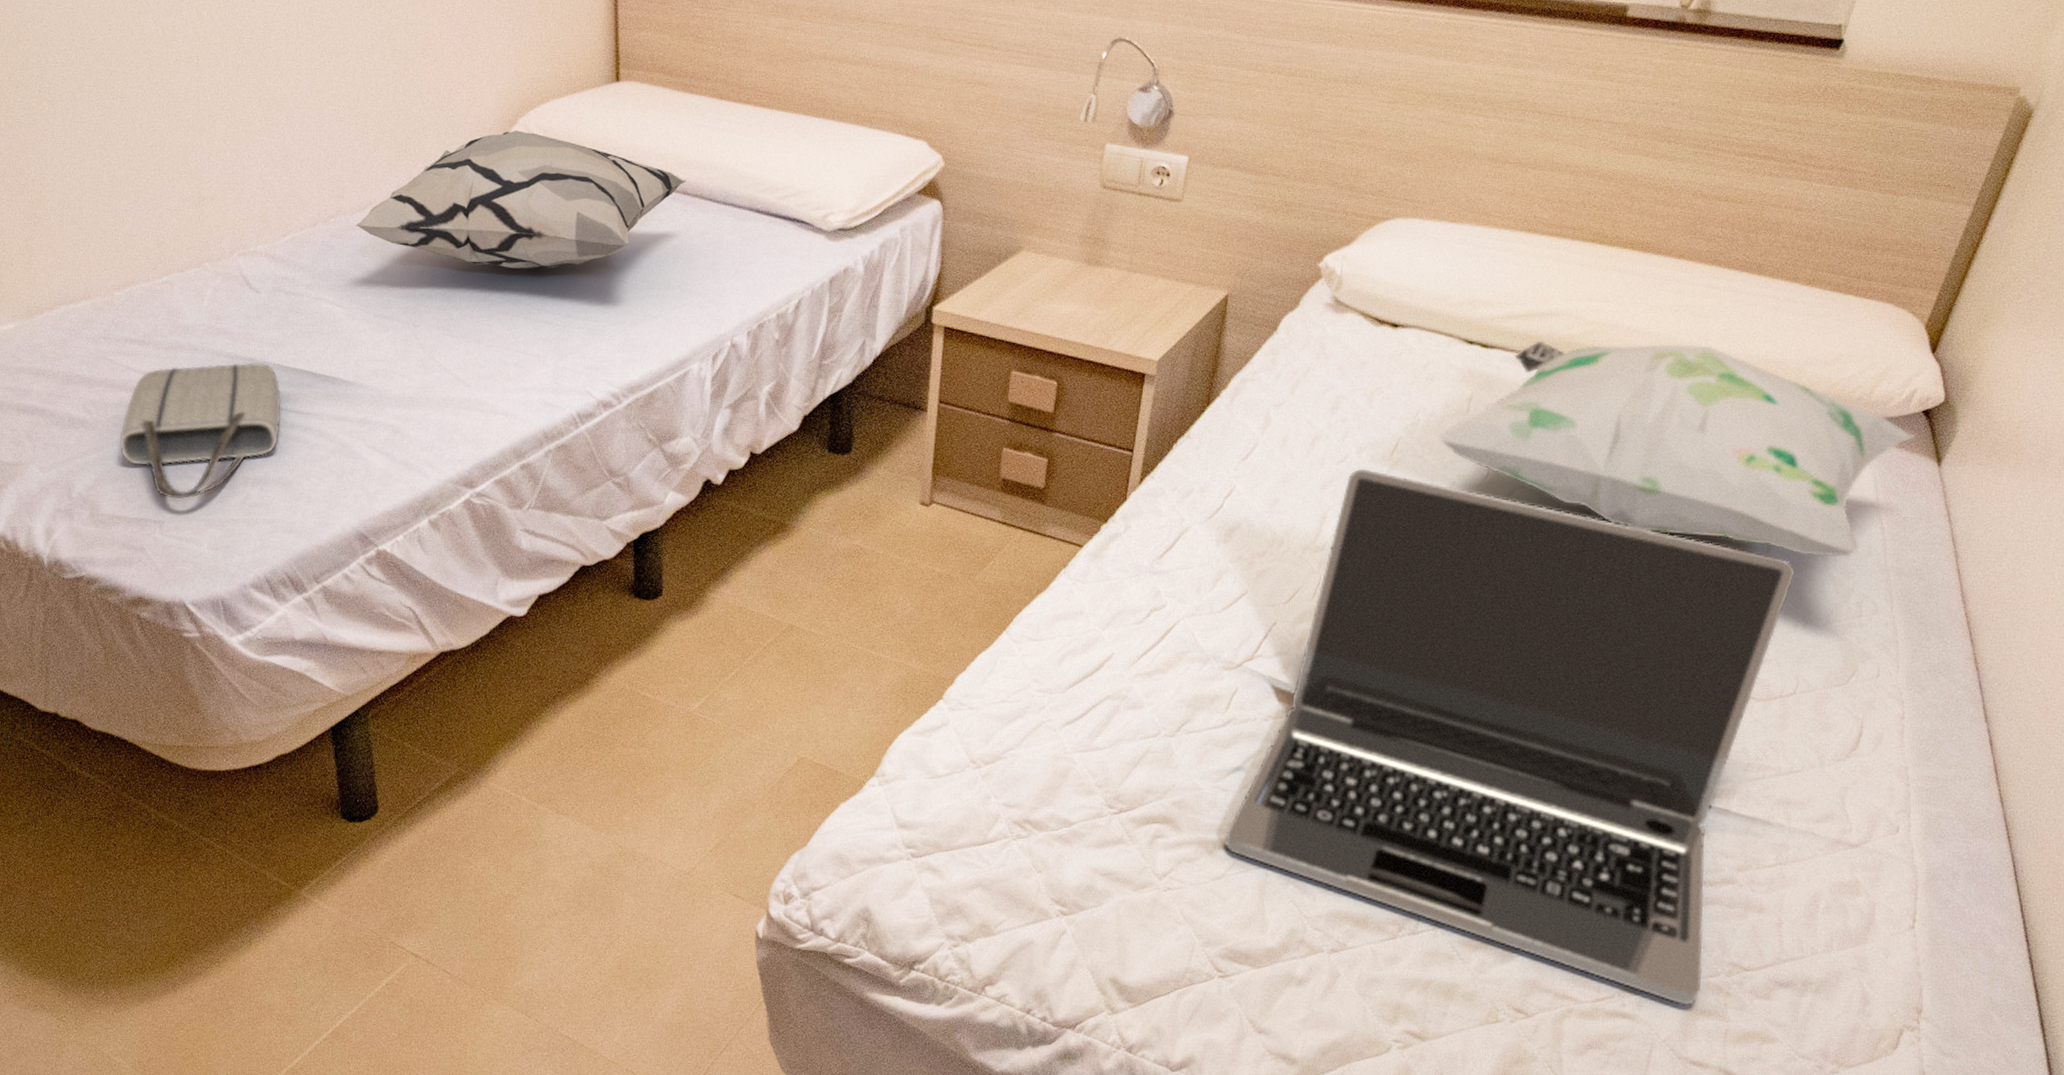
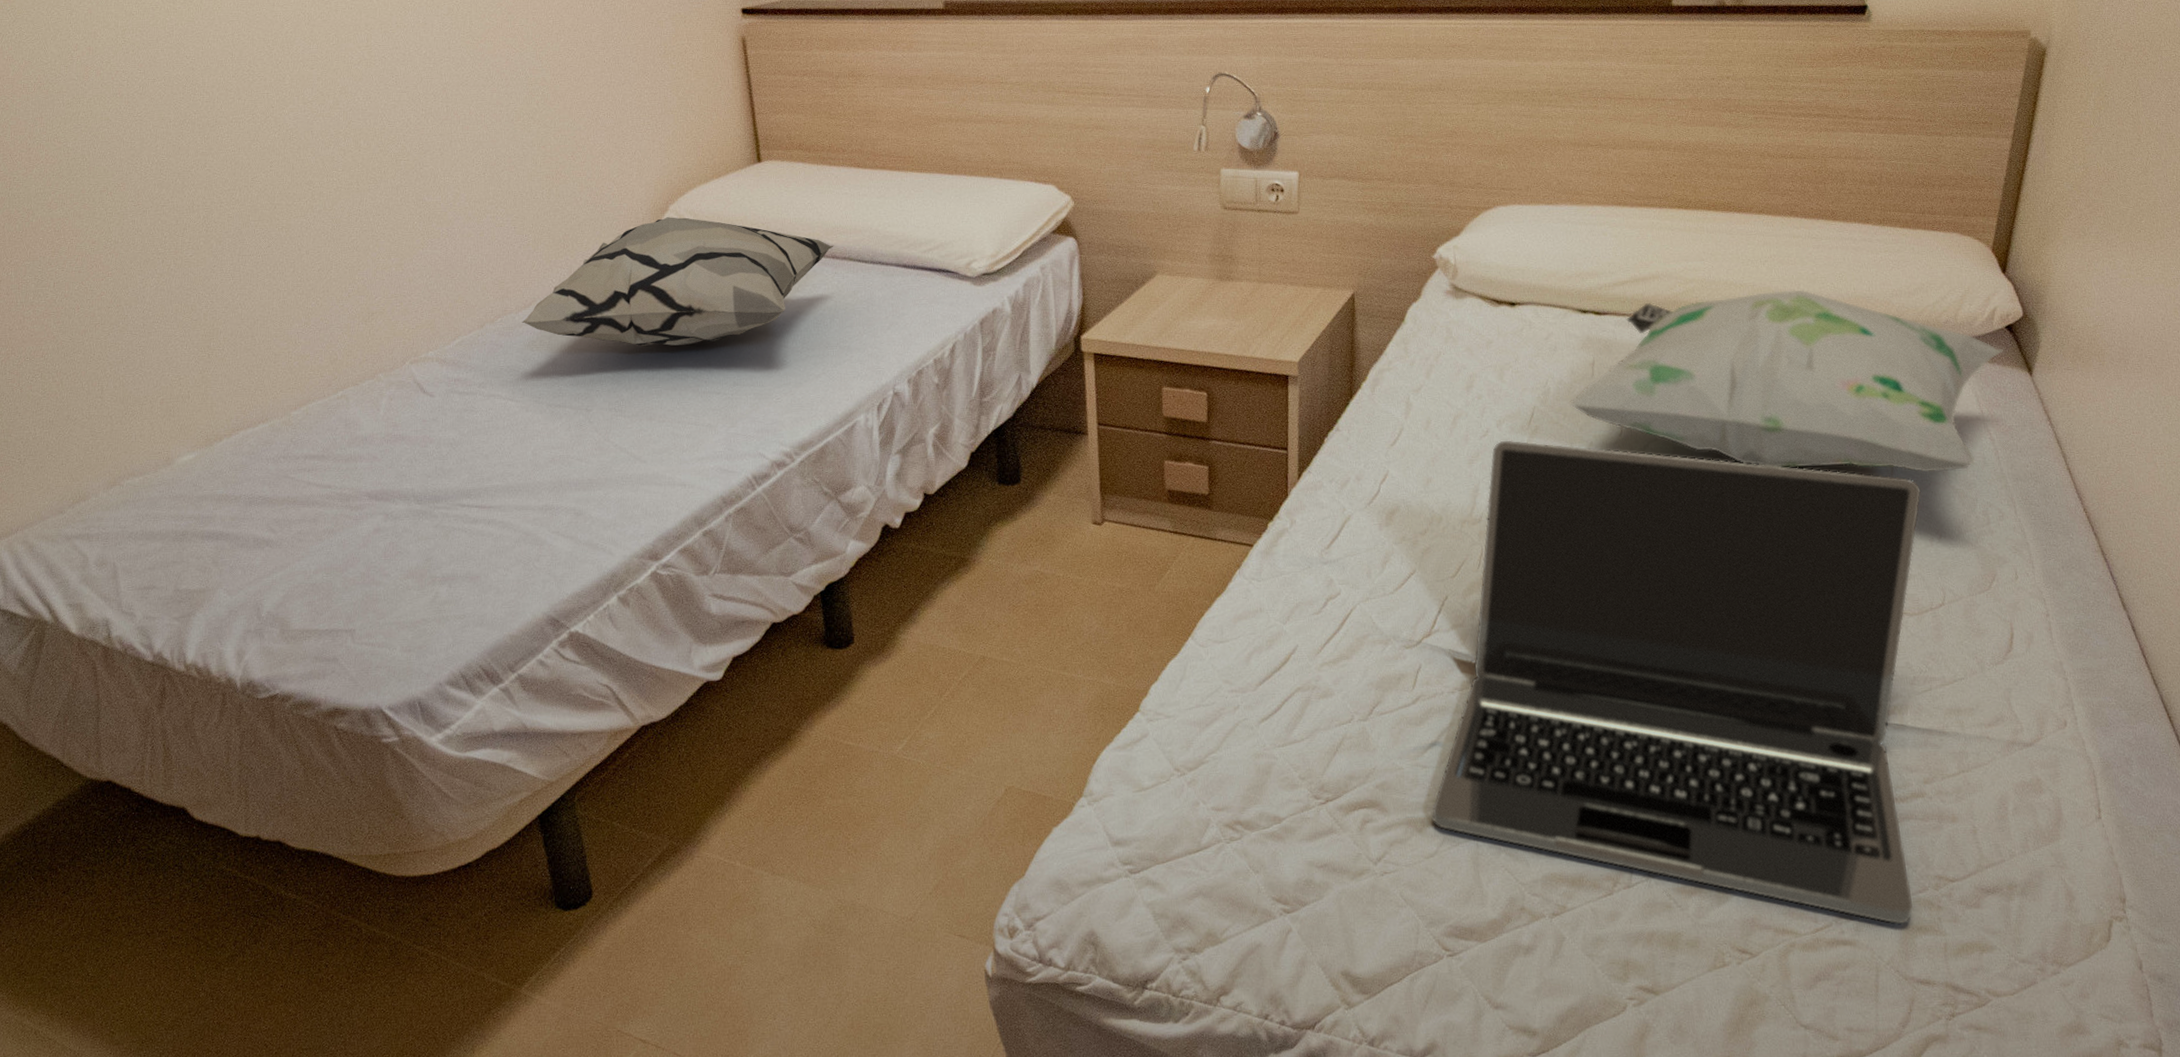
tote bag: present [119,362,281,500] -> none [305,464,463,606]

